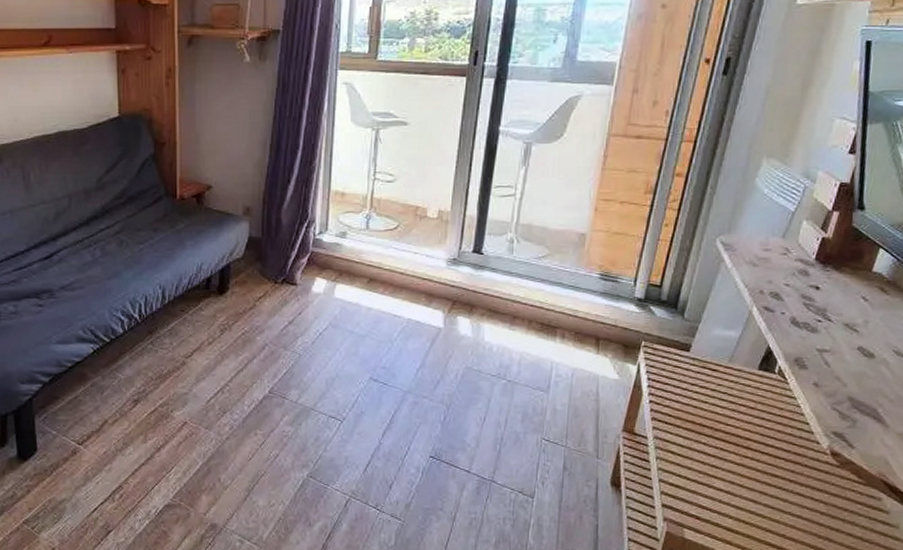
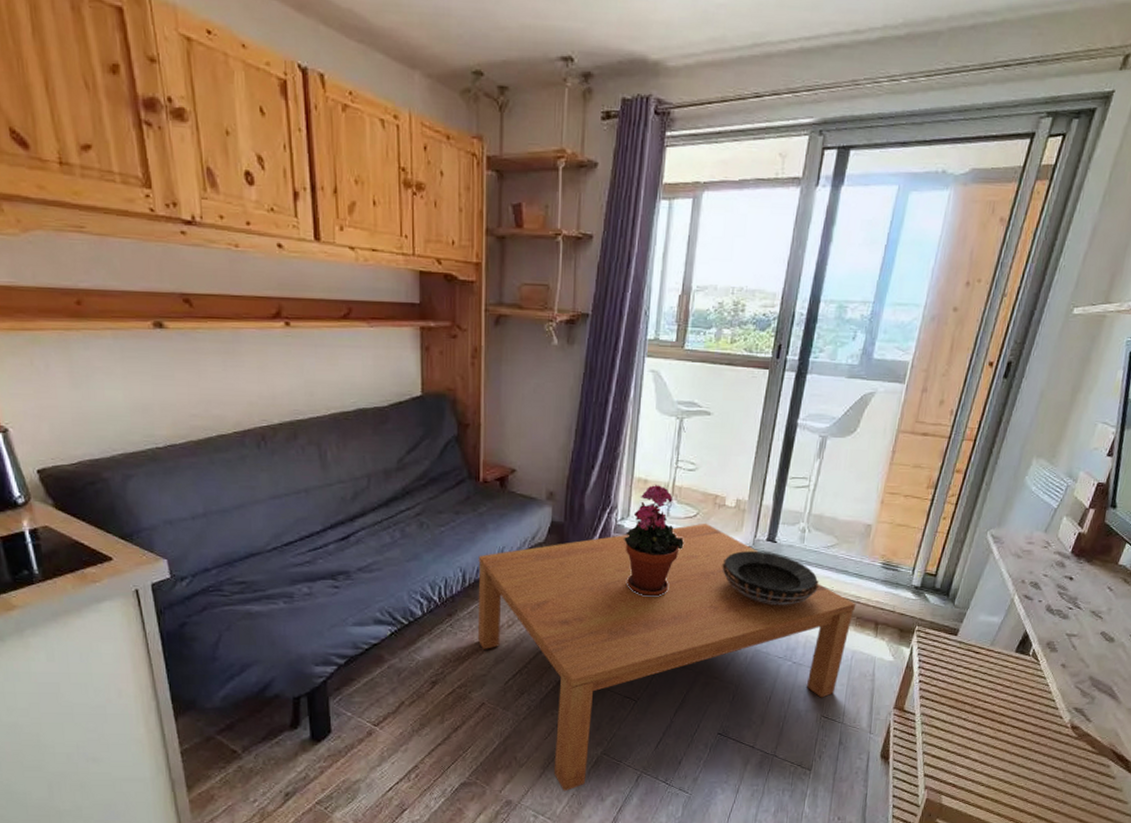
coffee table: none [177,235,574,516] -> present [477,523,857,792]
potted plant: none [323,196,385,312] -> present [624,484,684,597]
decorative bowl: none [426,264,531,320] -> present [722,551,819,605]

